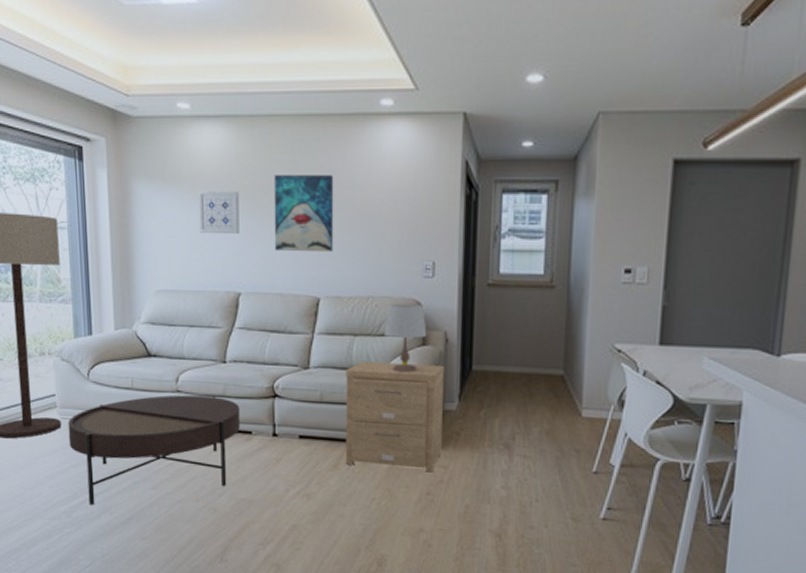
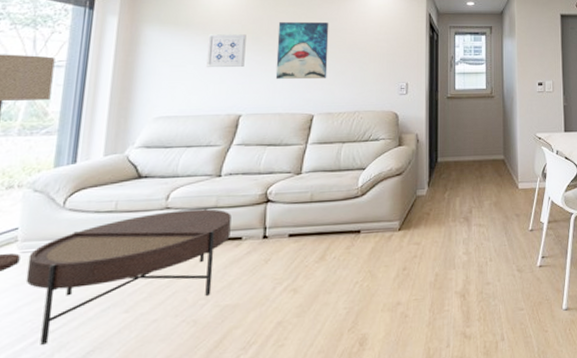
side table: present [345,361,445,473] -> none [331,160,417,255]
table lamp: present [384,303,427,373] -> none [368,115,402,169]

